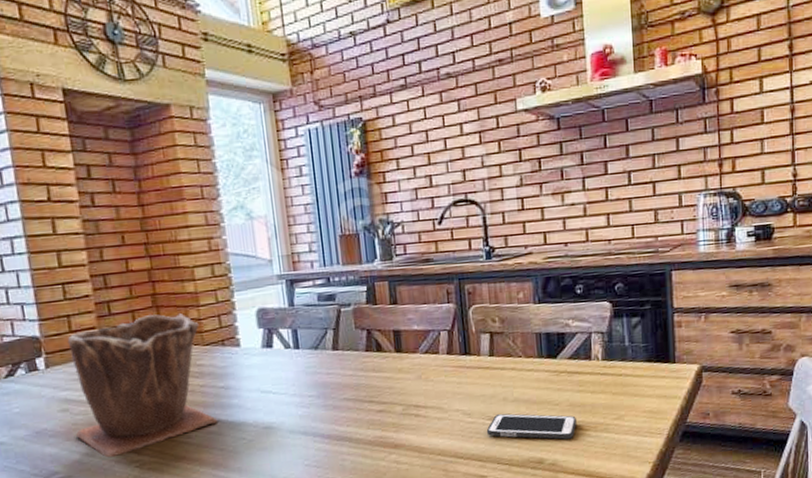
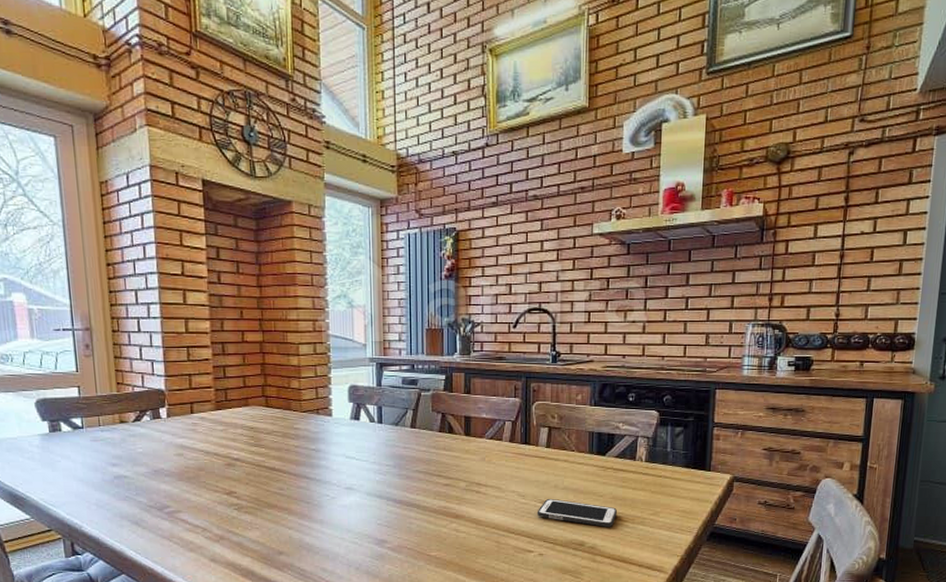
plant pot: present [67,313,218,458] -> none [187,381,307,499]

